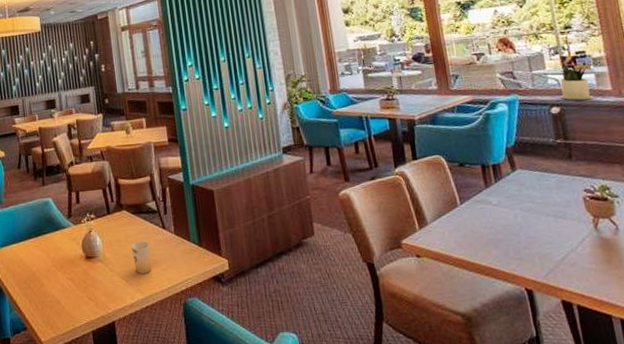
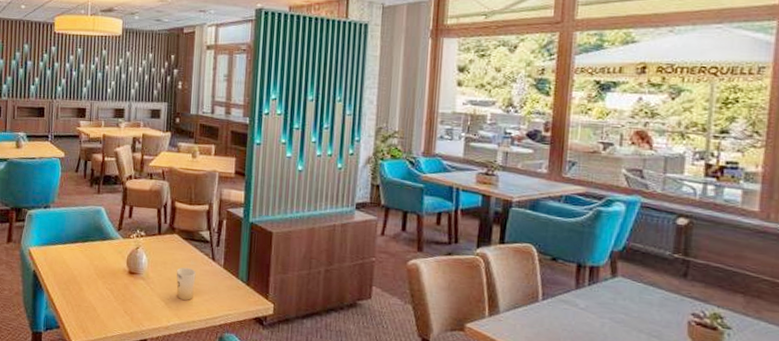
planter: present [560,65,593,101] -> none [692,174,735,218]

